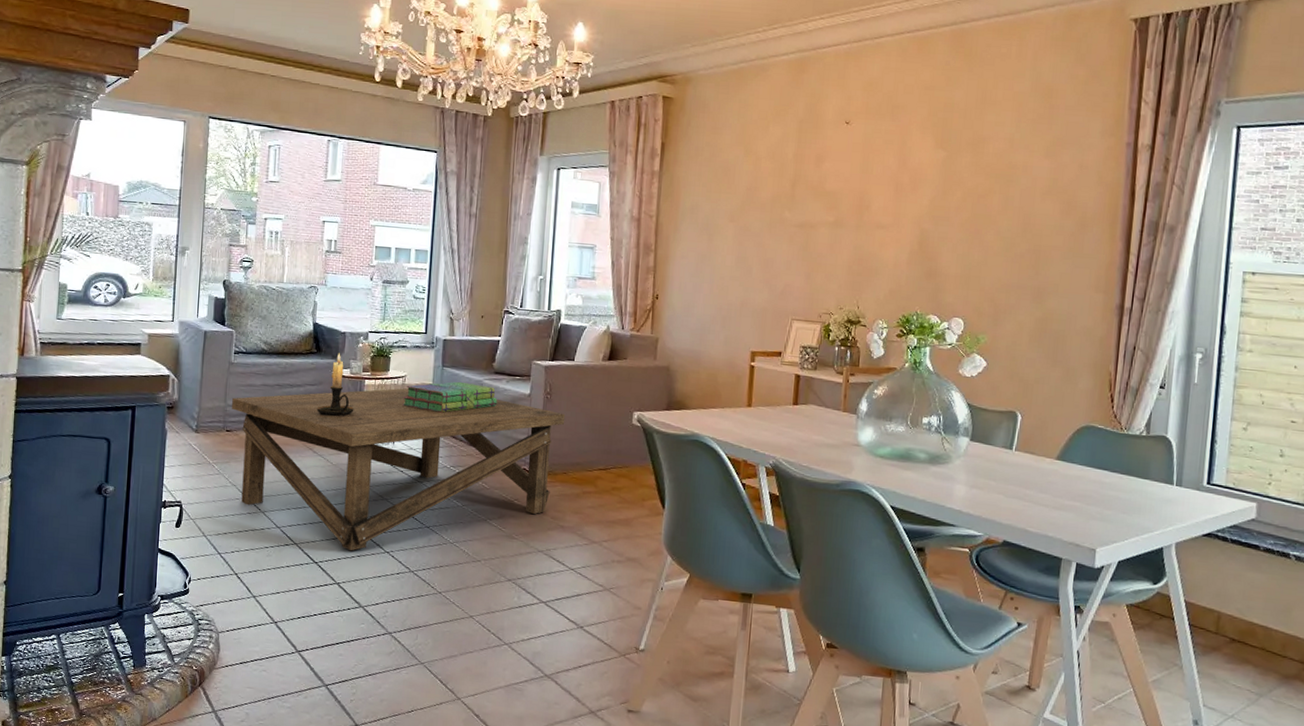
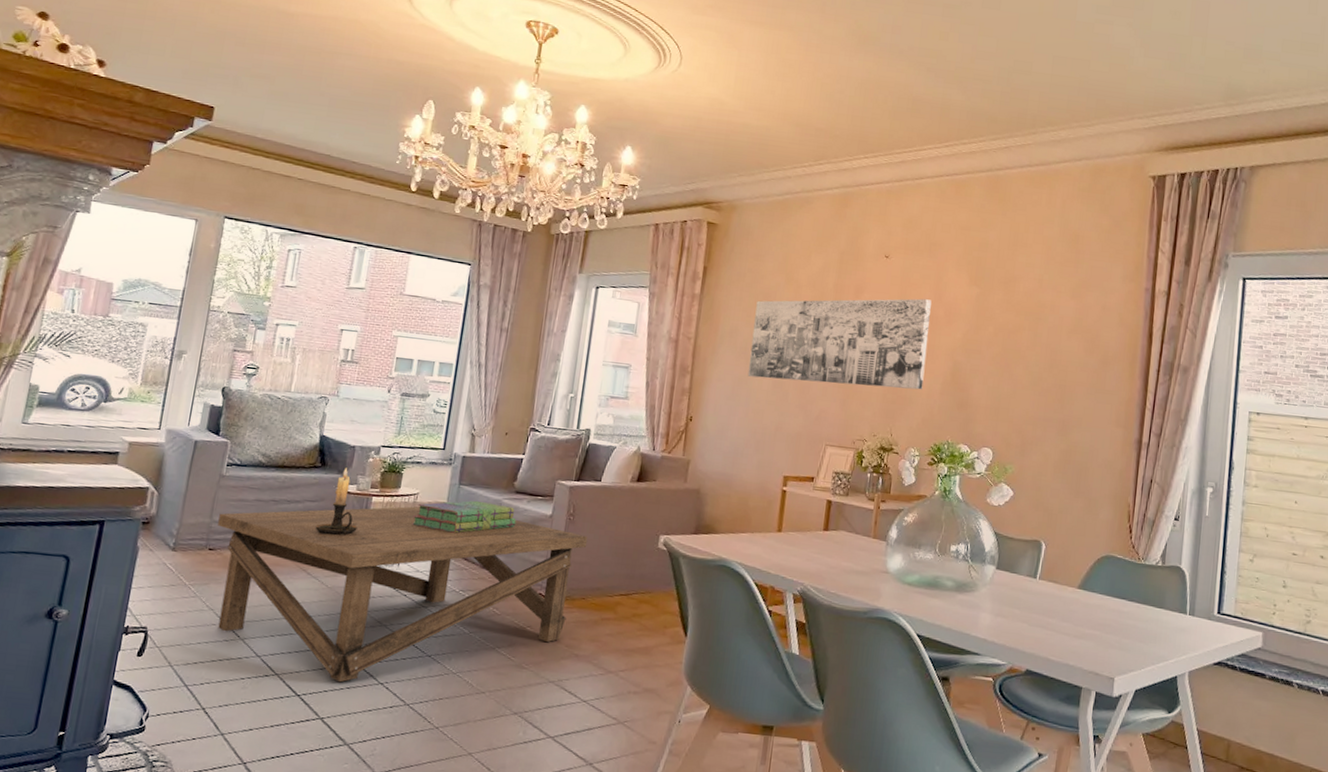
wall art: none [710,165,896,261] -> present [747,298,932,390]

